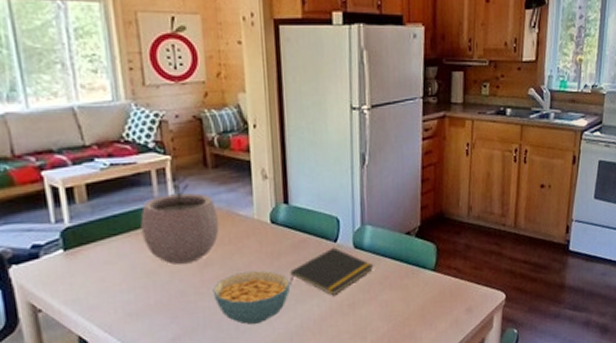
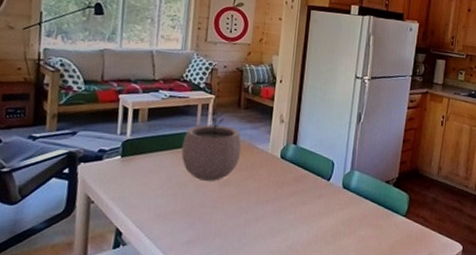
cereal bowl: present [212,270,291,325] -> none [226,195,288,240]
notepad: present [290,247,374,296] -> none [288,185,357,226]

